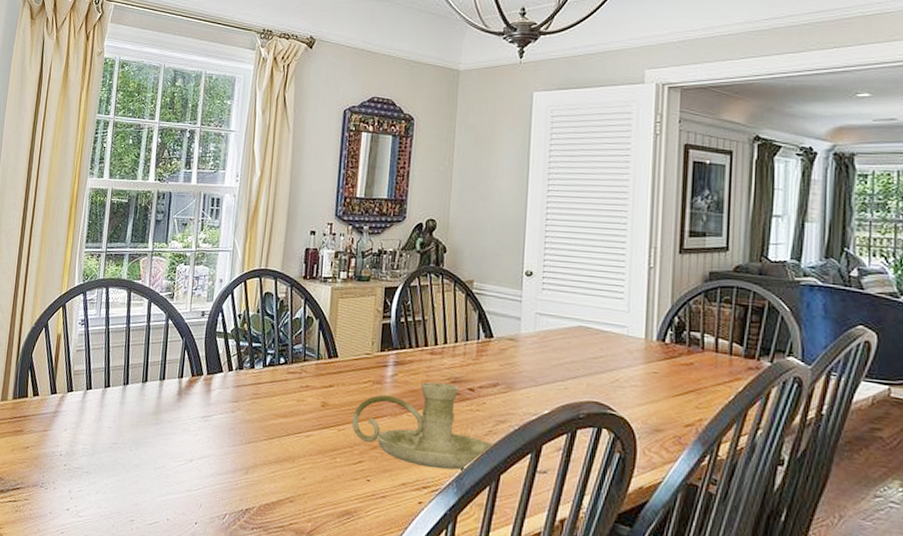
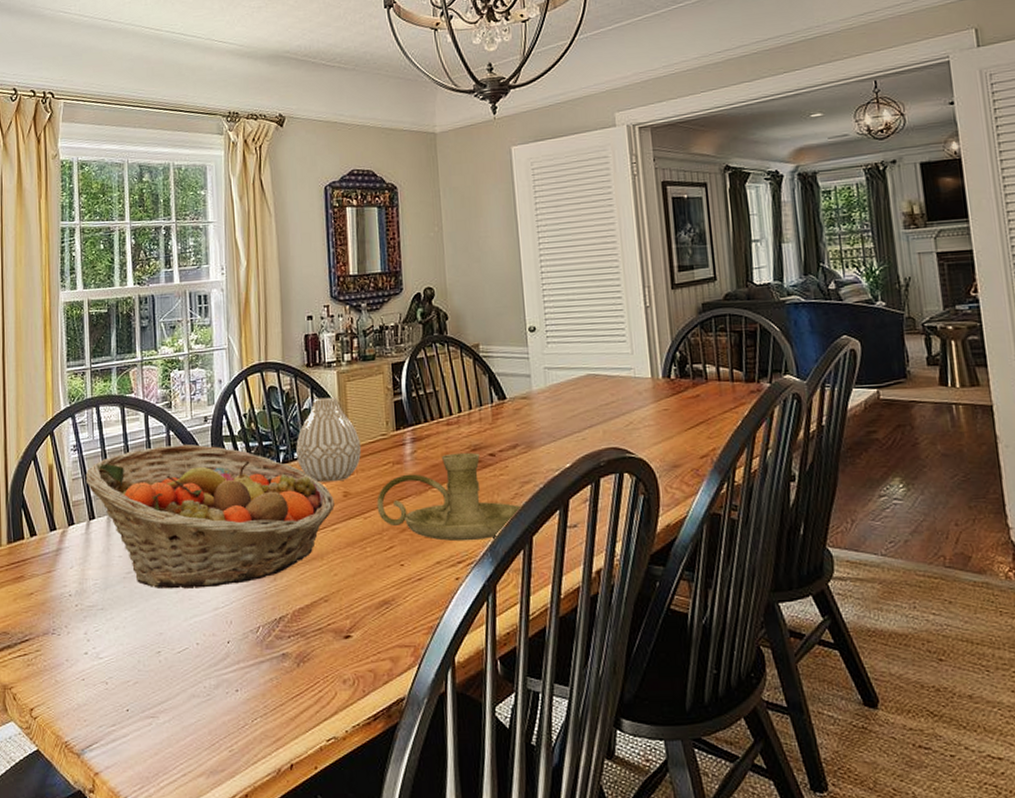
fruit basket: none [87,332,312,471] -> present [85,443,334,589]
vase: none [282,309,345,392] -> present [296,397,362,483]

